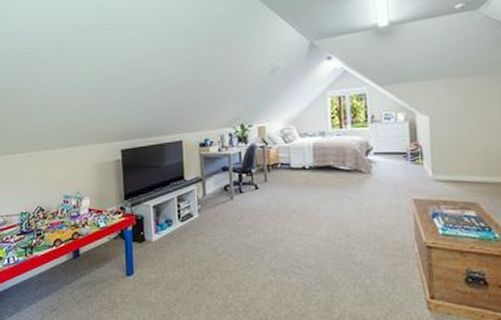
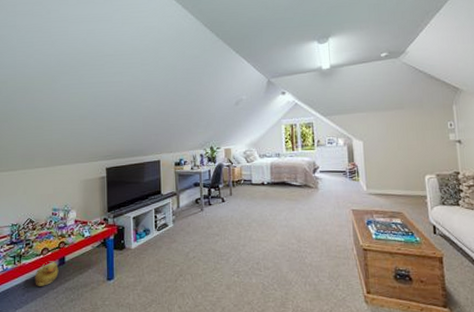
rubber duck: none [48,253,73,280] -> present [35,261,59,286]

